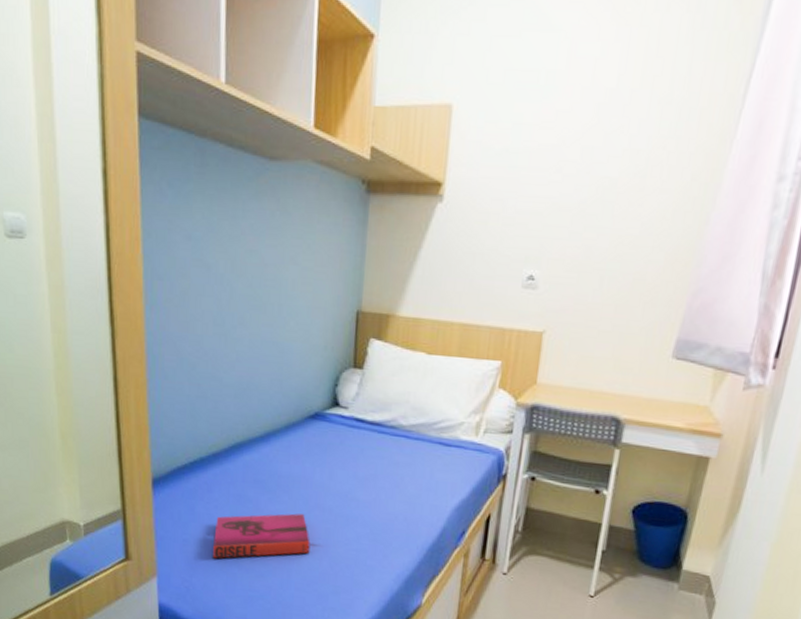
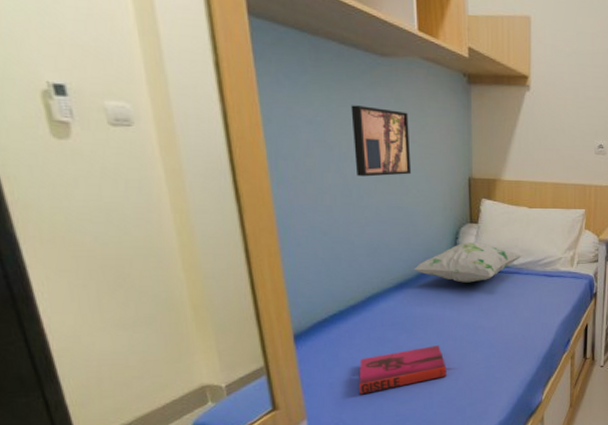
wall art: none [231,218,294,304] -> present [350,105,412,177]
decorative pillow: none [284,391,415,442] -> present [414,242,523,283]

